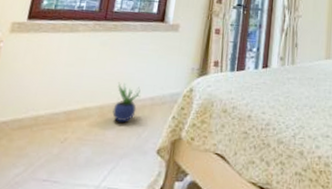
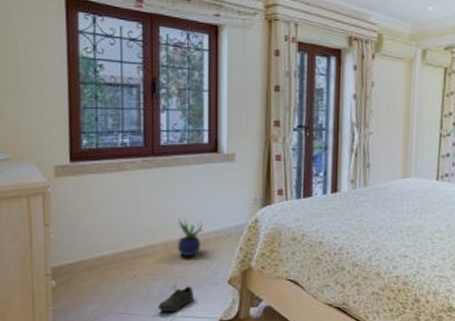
shoe: none [82,149,121,181] -> present [158,282,193,311]

